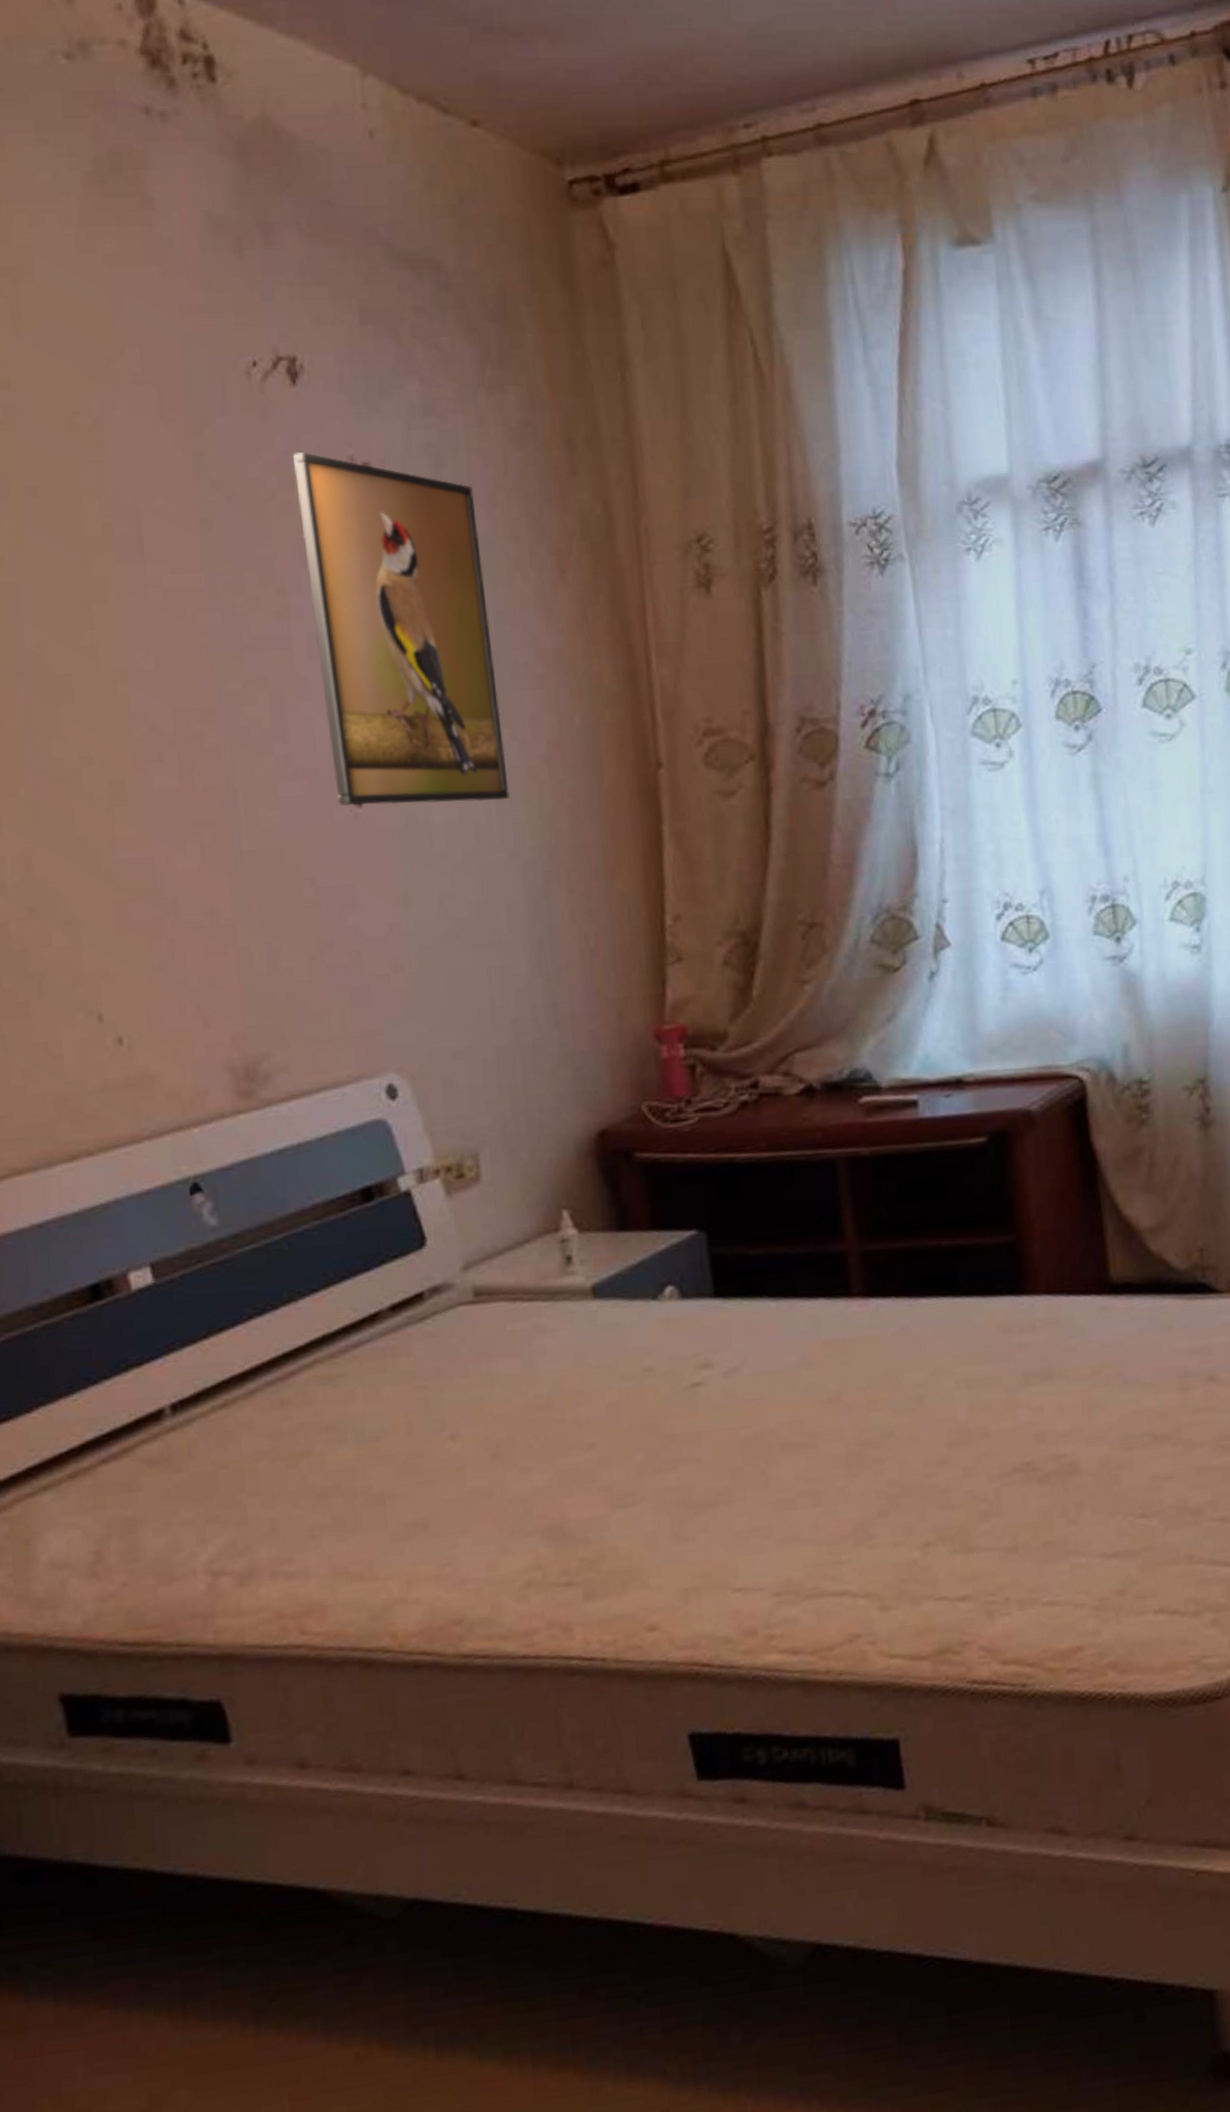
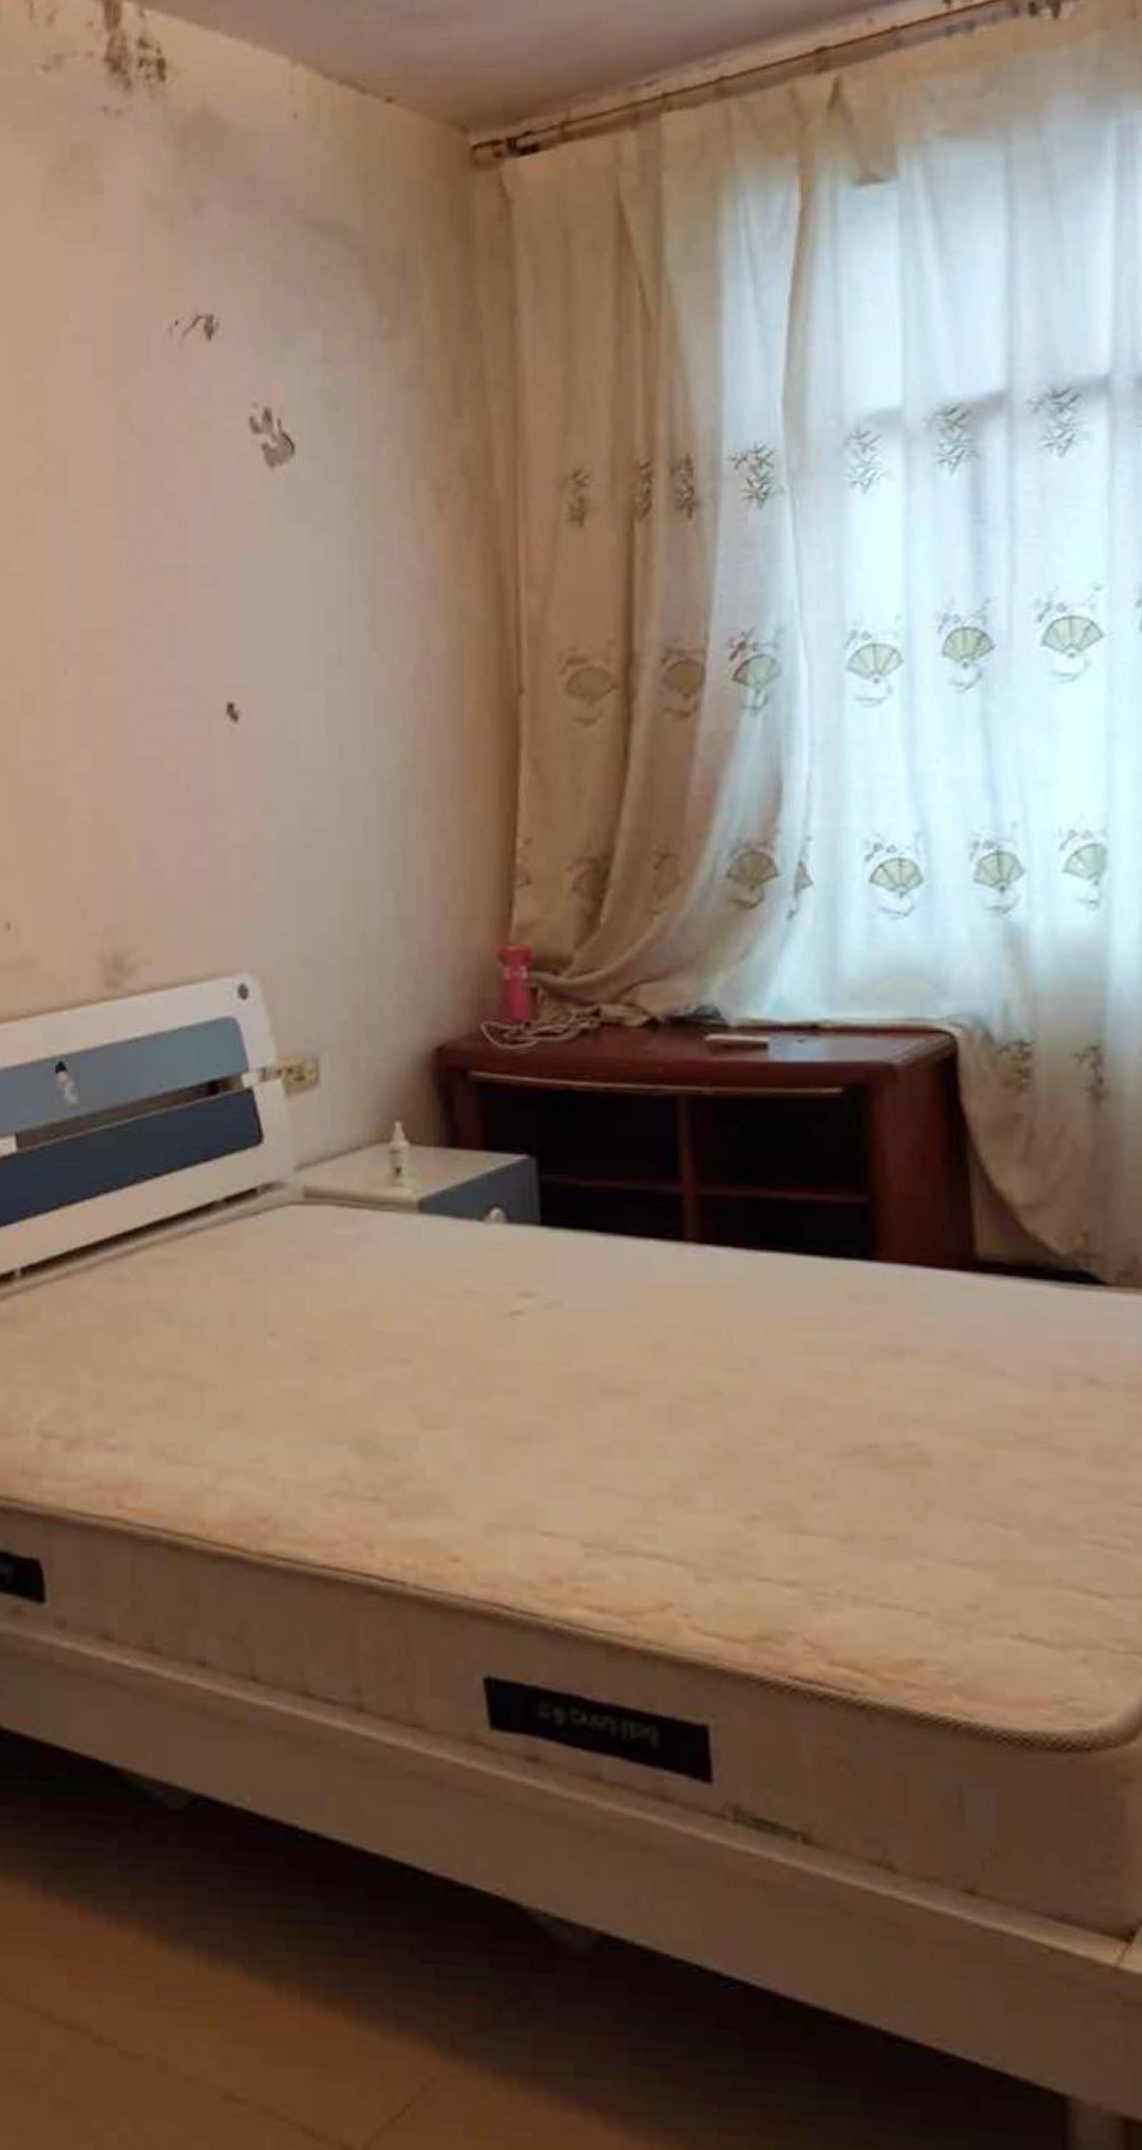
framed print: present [293,451,510,806] -> none [202,399,375,721]

